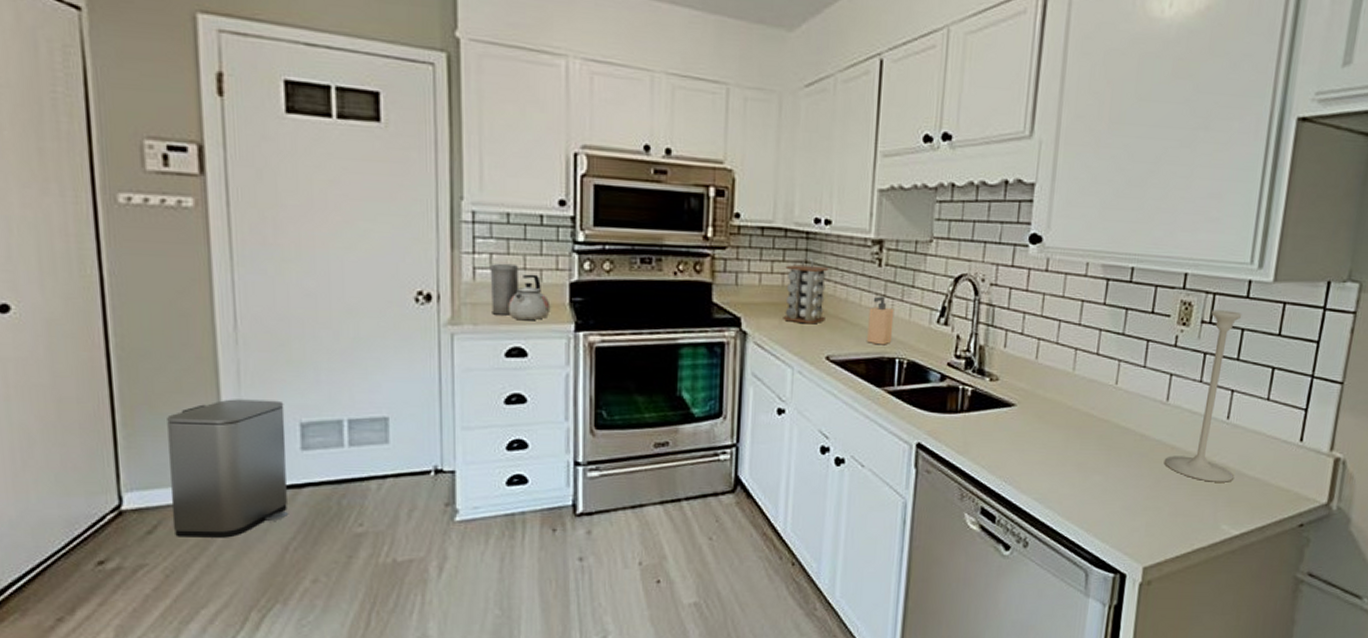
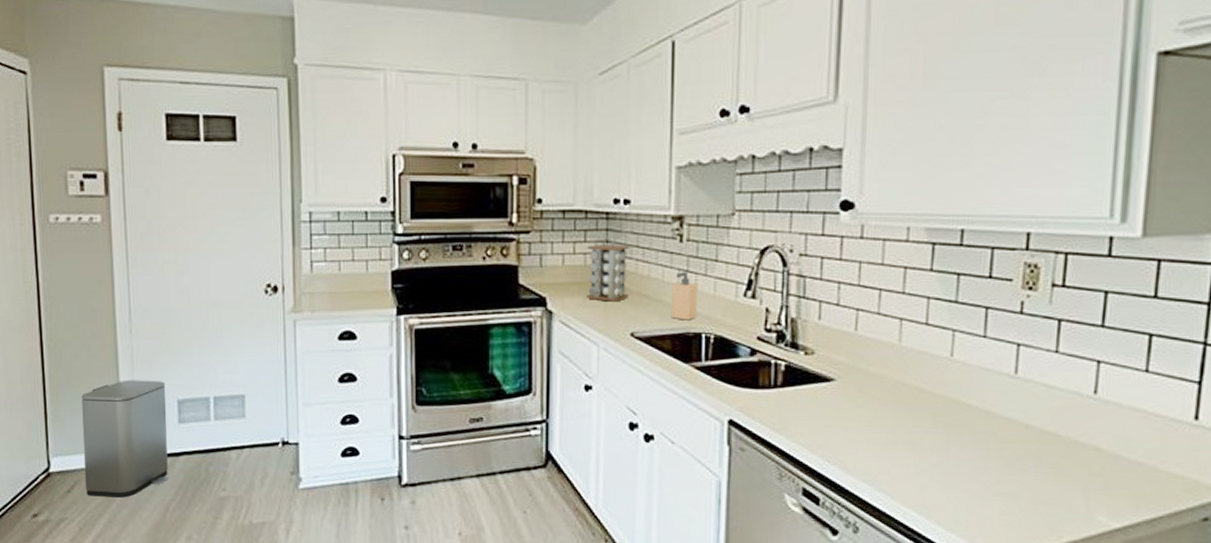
canister: present [490,263,520,315] -> none [324,256,349,303]
kettle: present [508,274,551,321] -> none [340,265,376,307]
candlestick: present [1165,310,1242,482] -> none [1018,271,1108,467]

